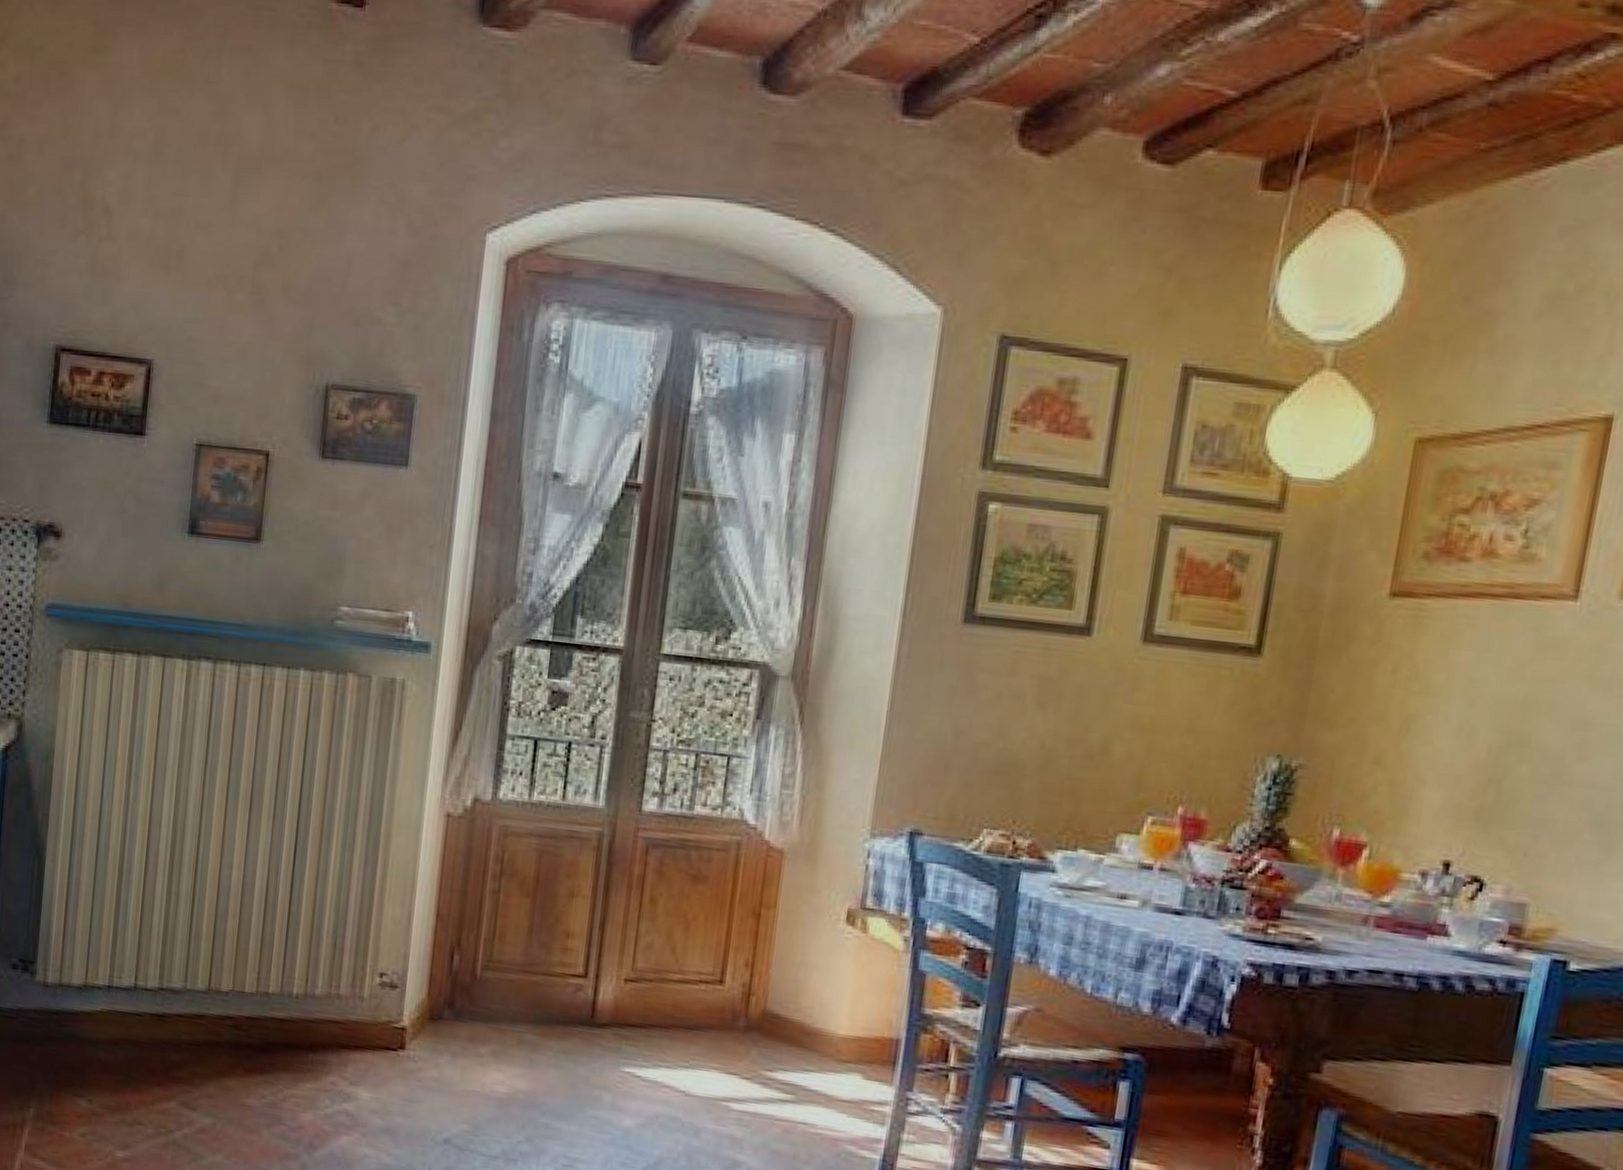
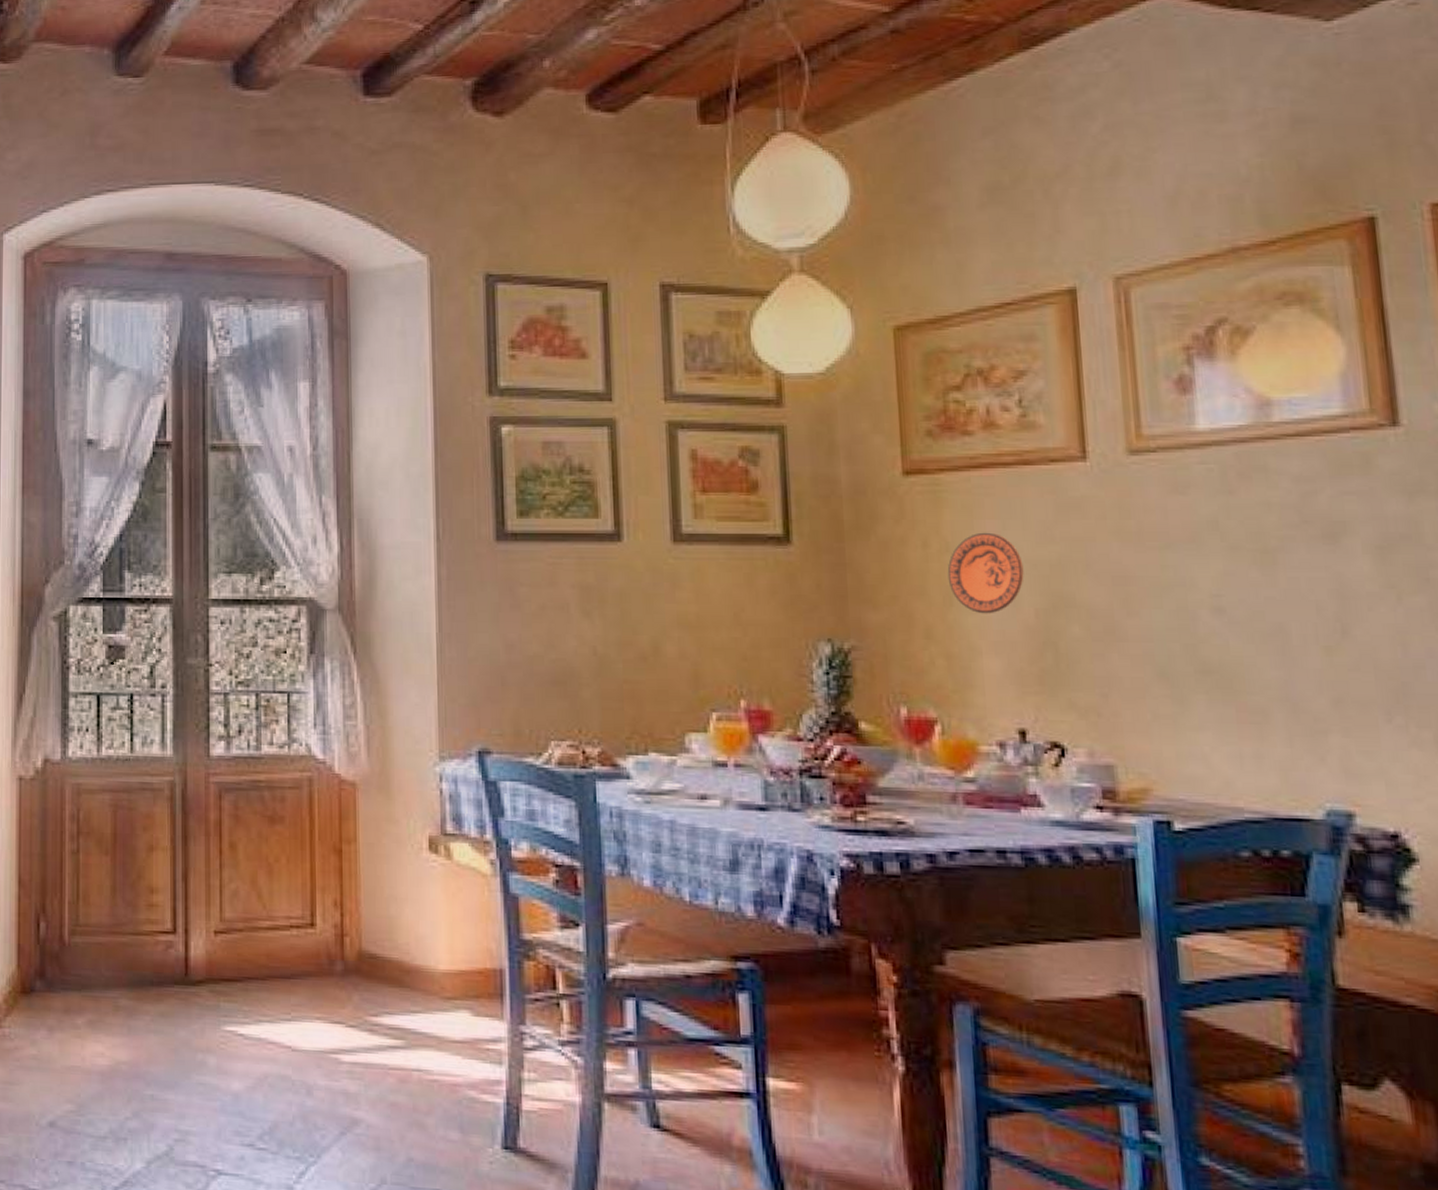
decorative plate: none [1409,663,1488,746] -> present [947,532,1024,614]

